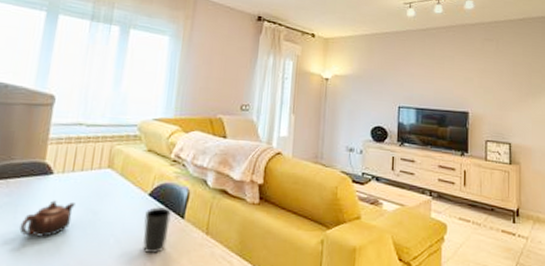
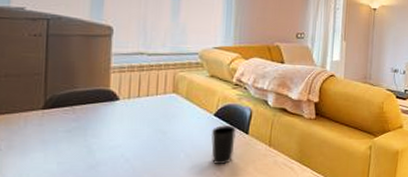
teapot: present [19,200,75,237] -> none [91,123,144,156]

